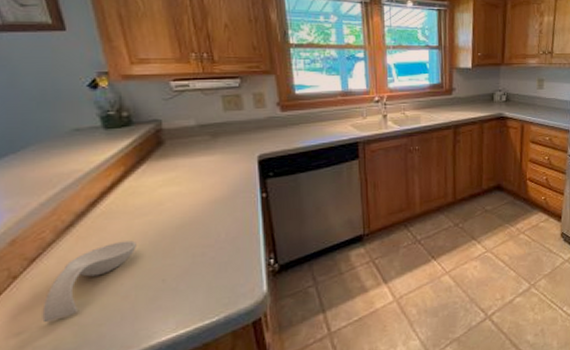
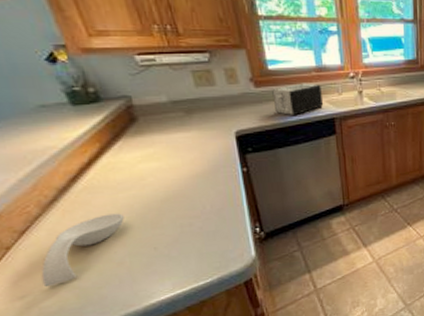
toaster: none [298,107,348,139] -> present [272,83,324,115]

